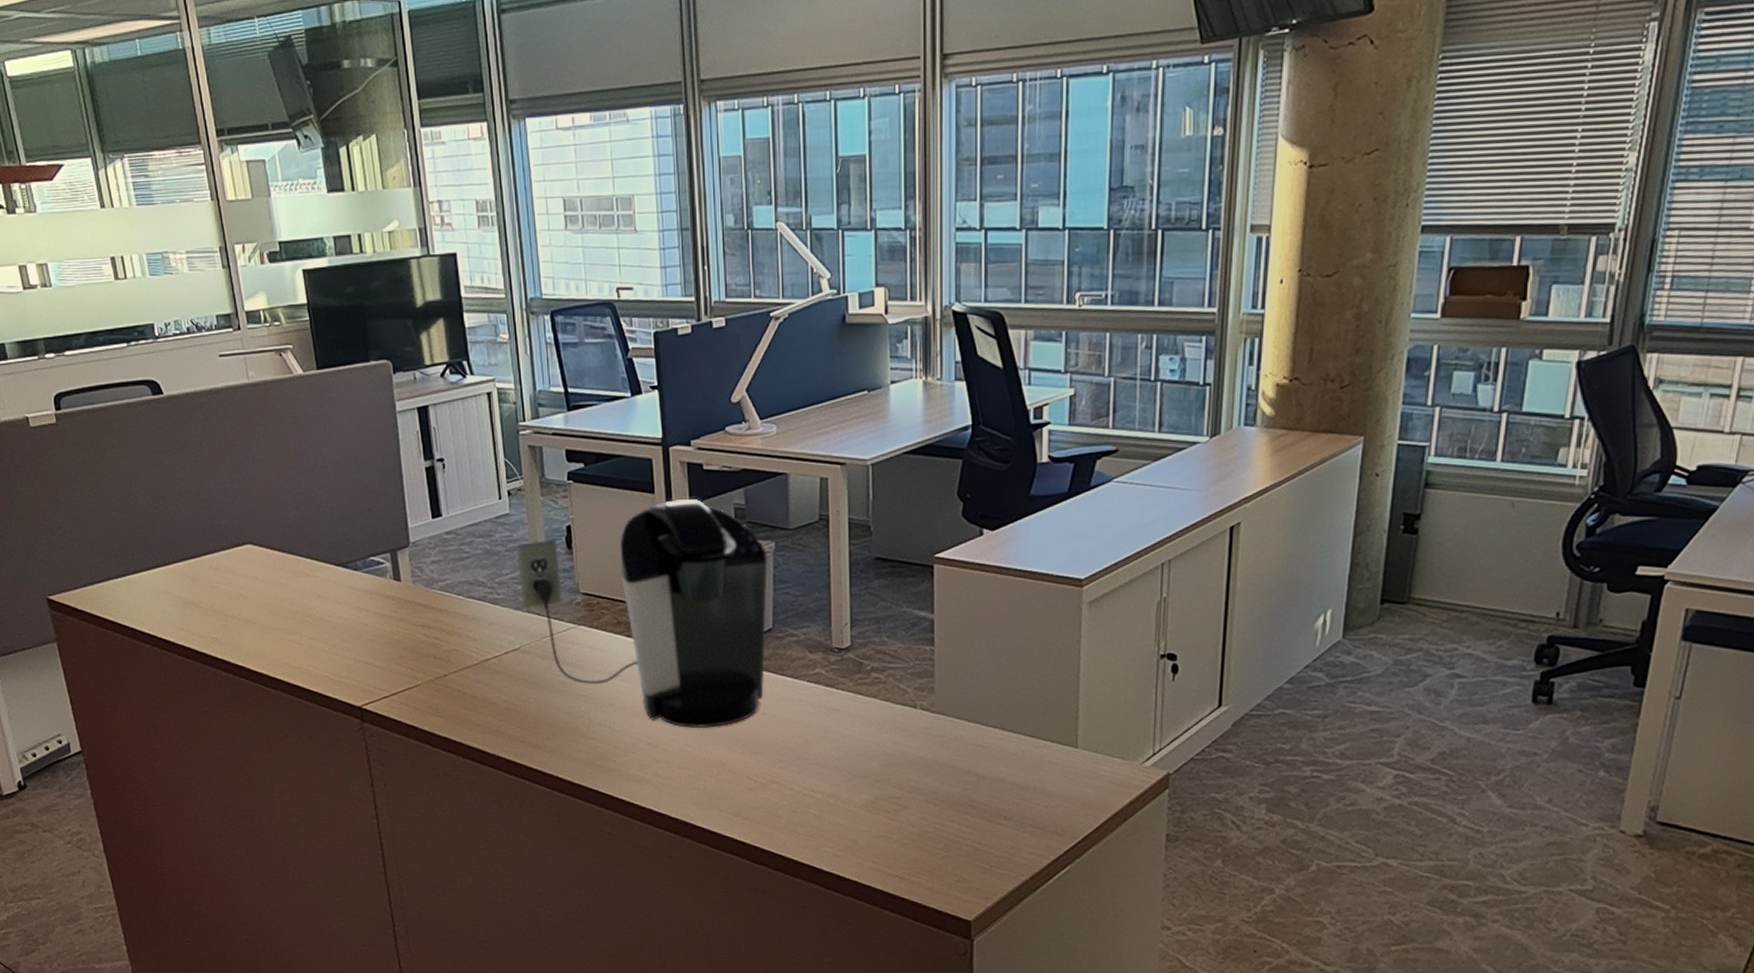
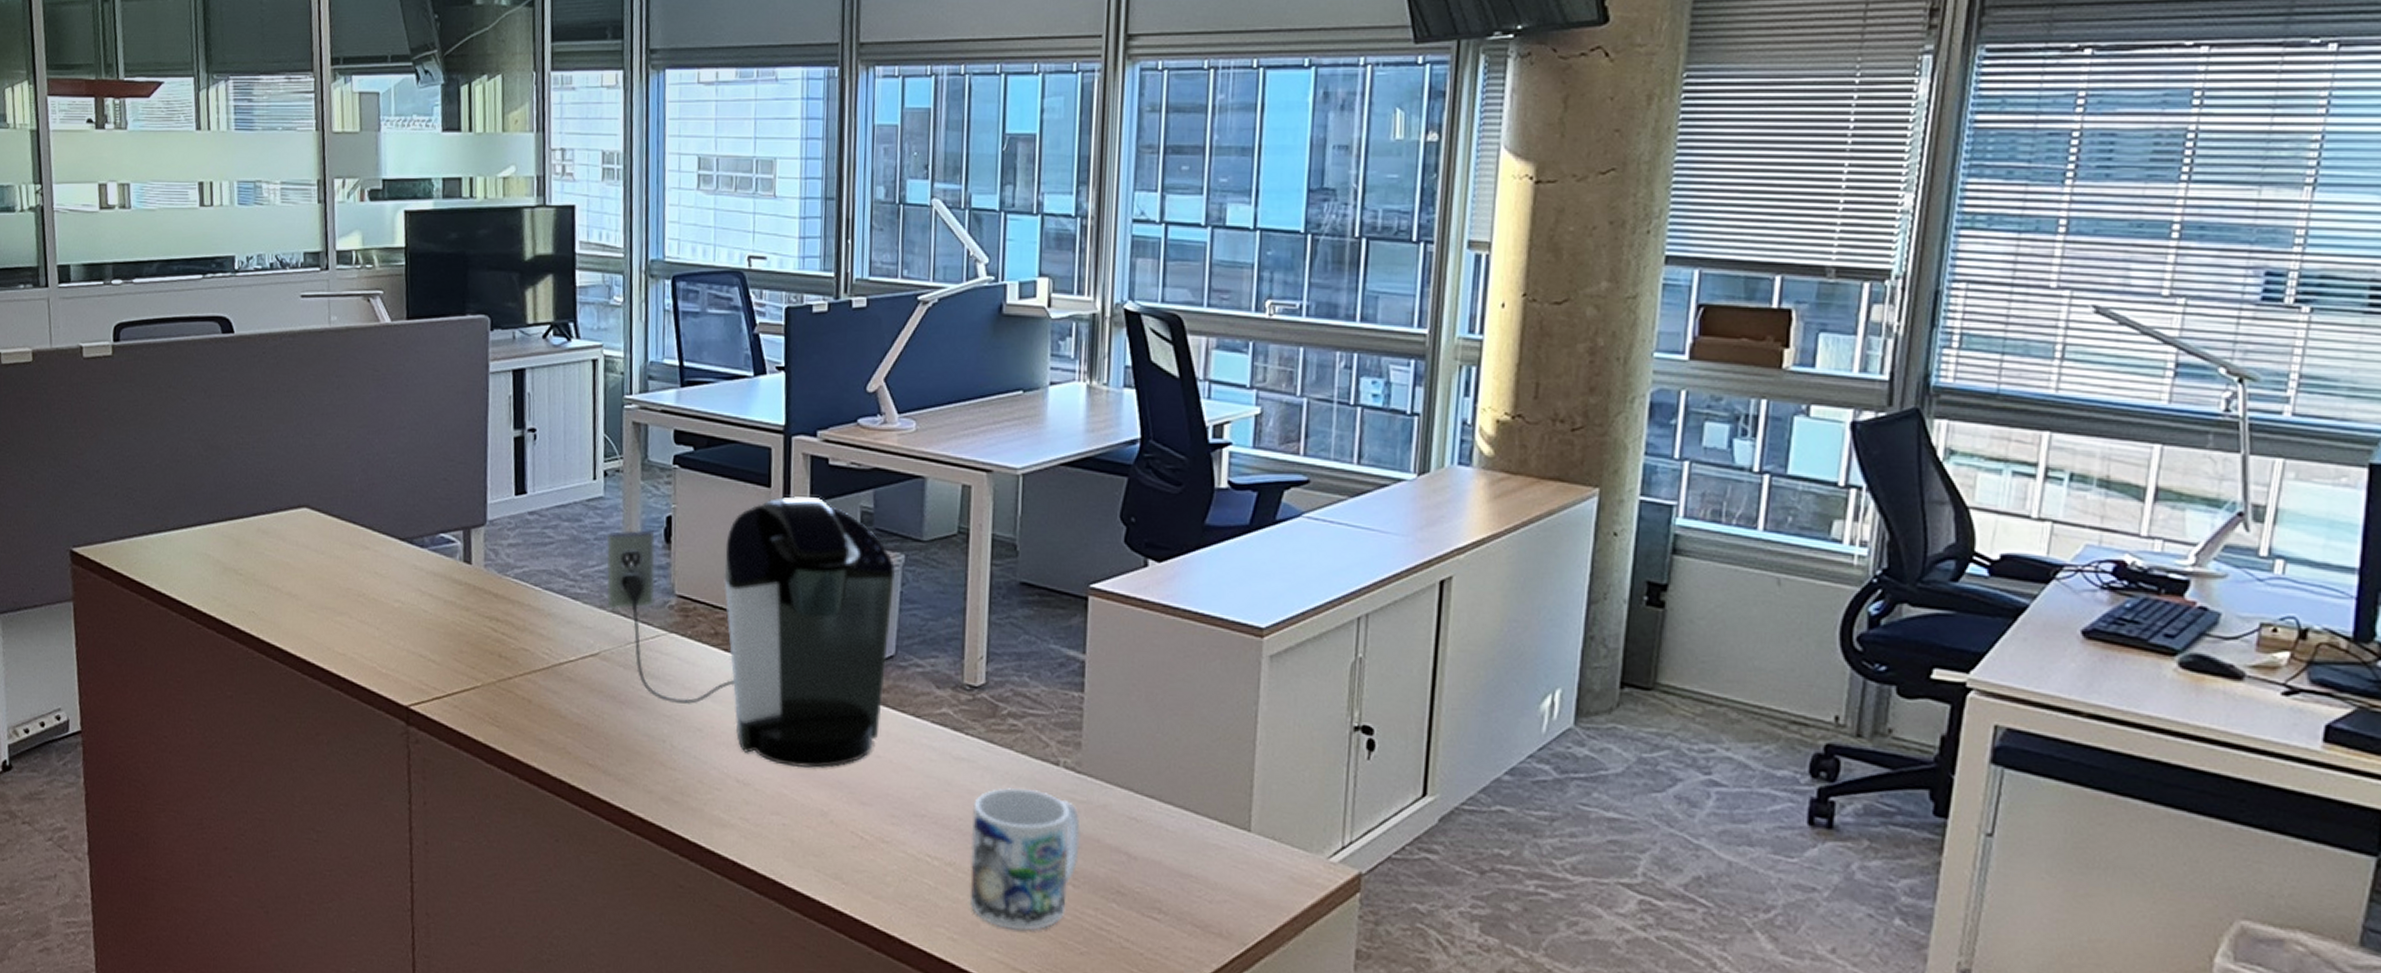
mug: none [847,729,937,843] -> present [969,787,1081,931]

